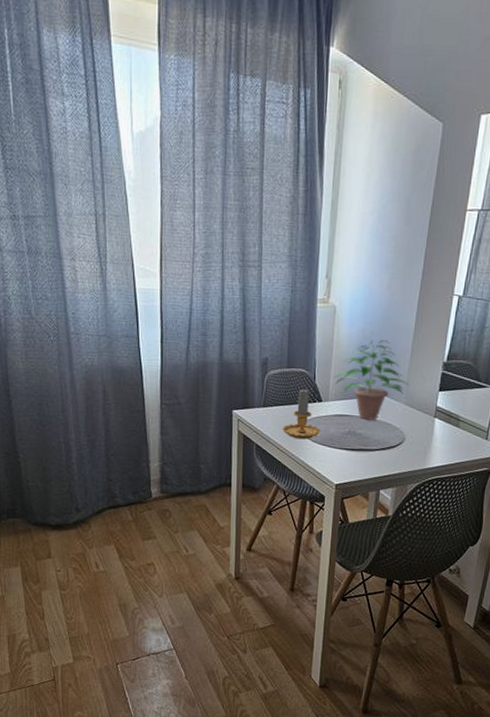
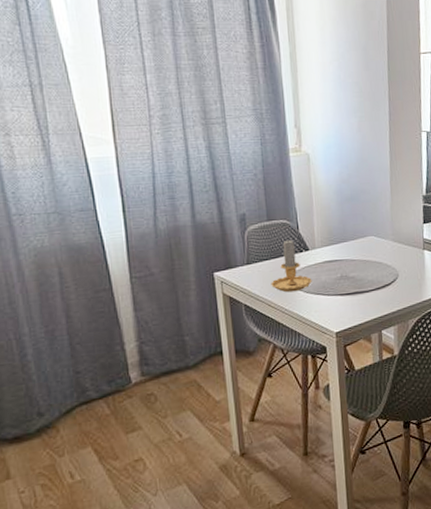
potted plant: present [334,340,408,421] -> none [318,181,393,263]

